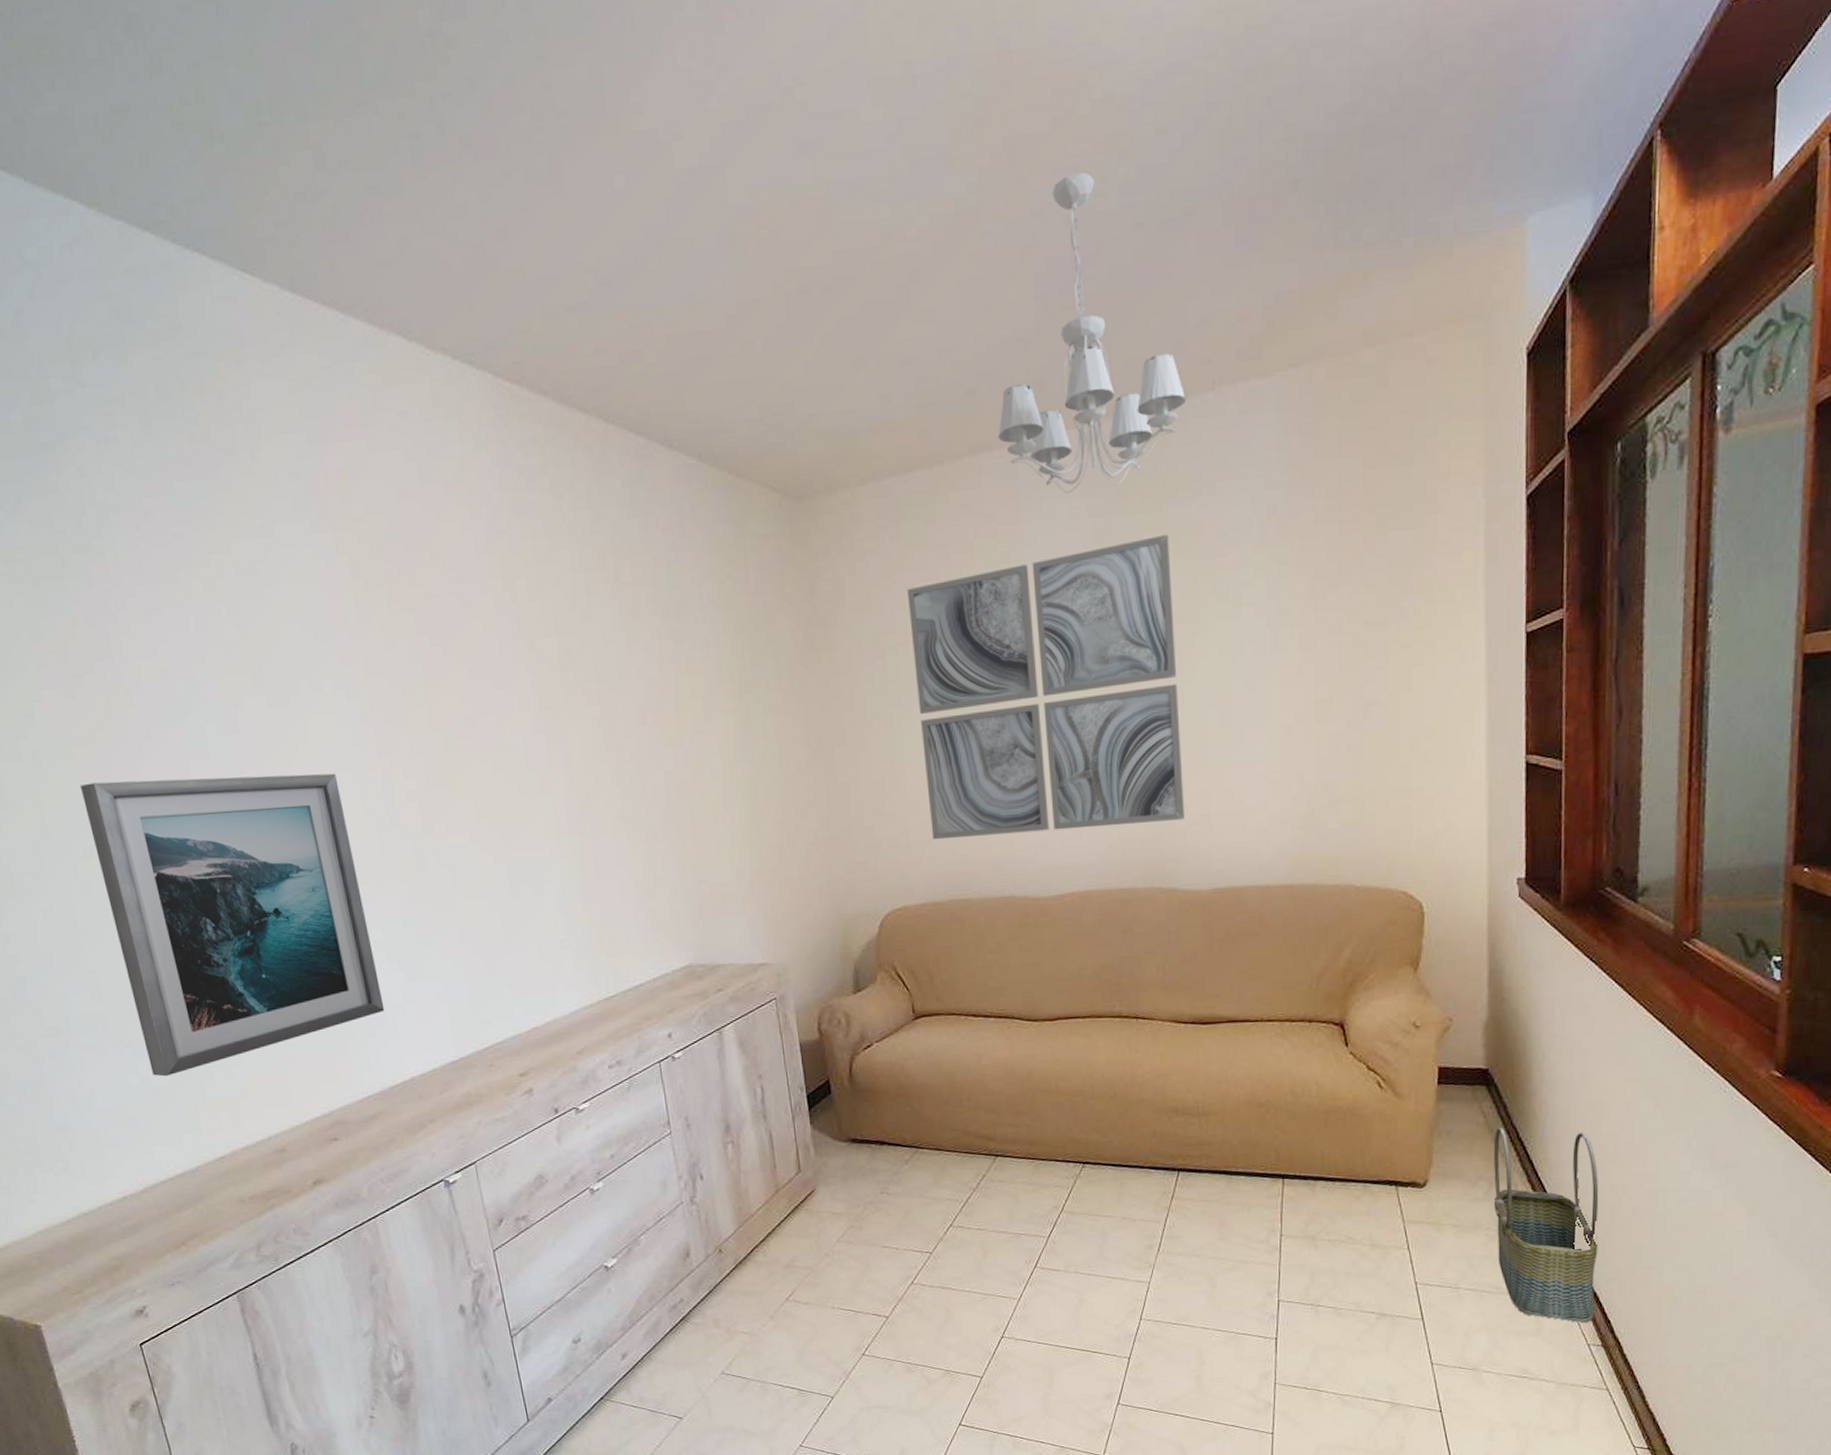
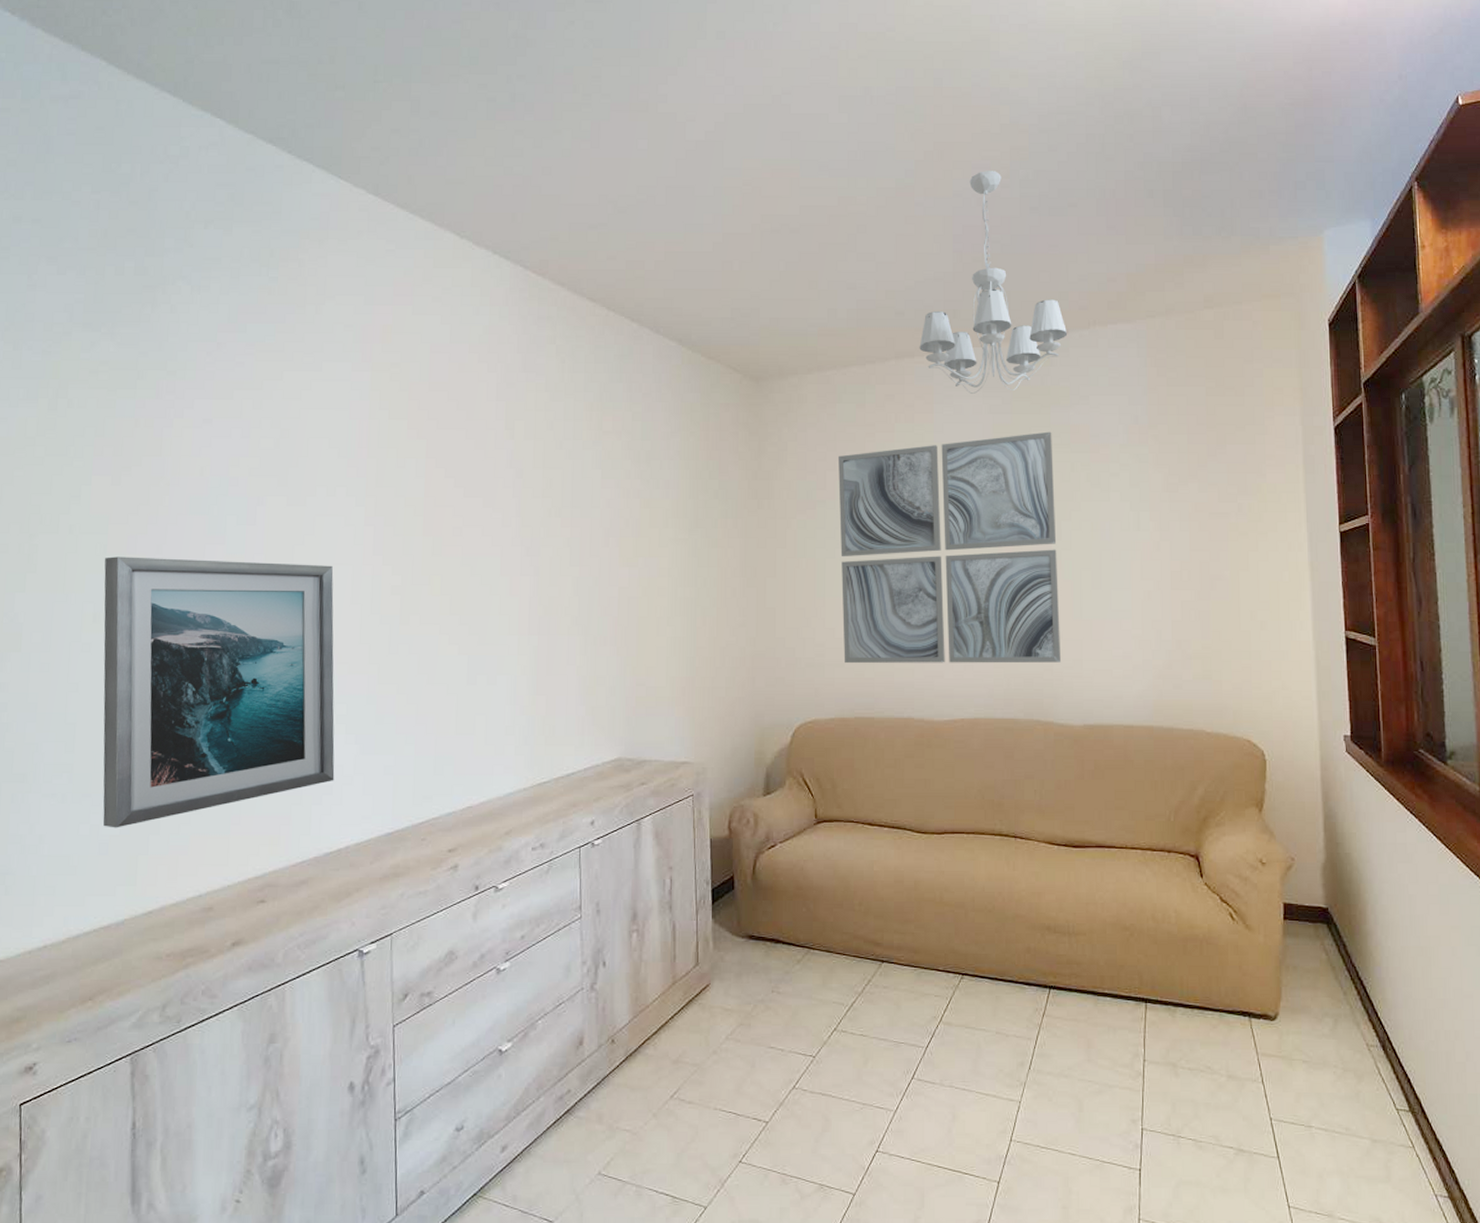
basket: present [1493,1127,1599,1323] -> none [1337,965,1439,1171]

